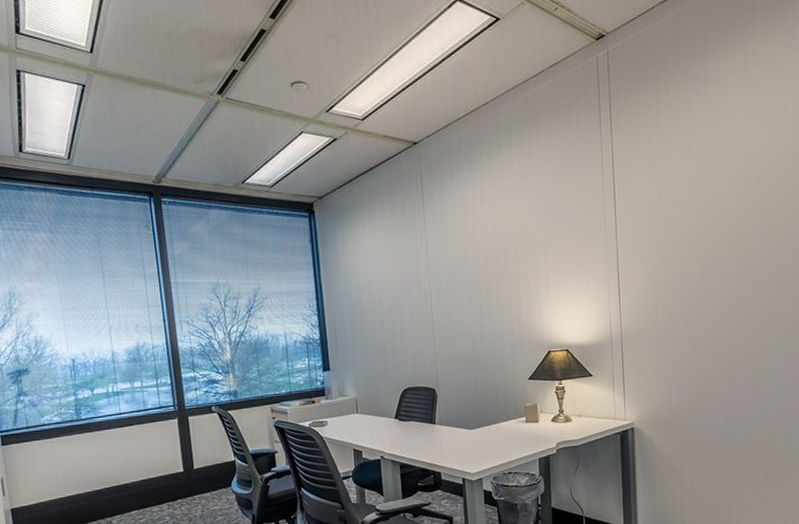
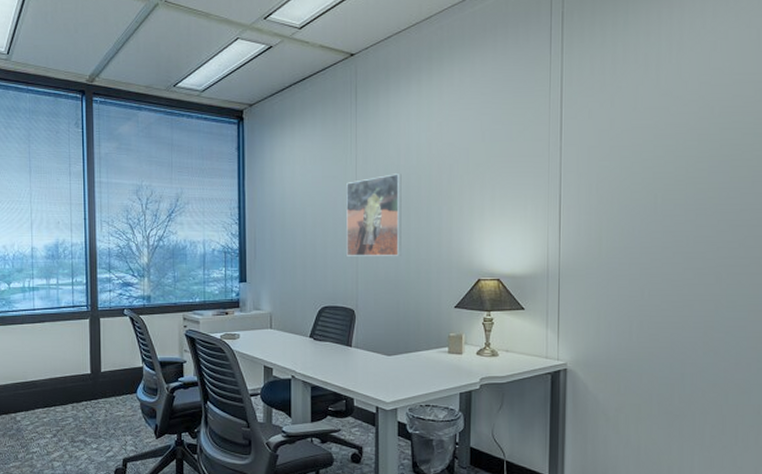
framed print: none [419,256,476,339] -> present [347,174,402,256]

